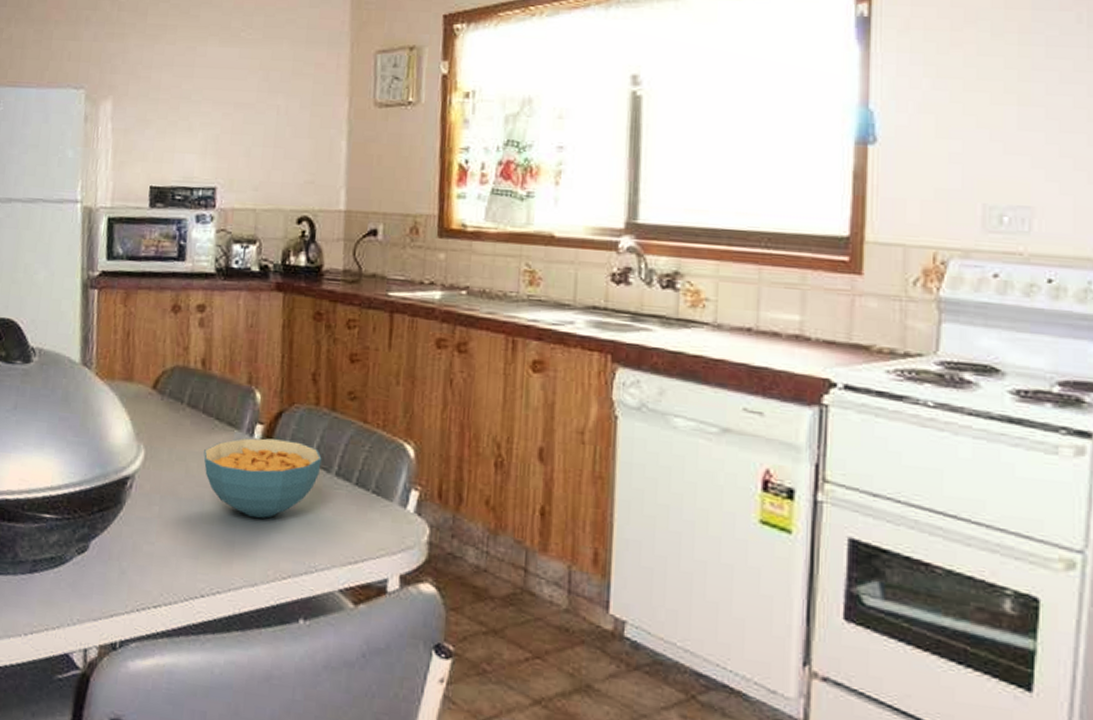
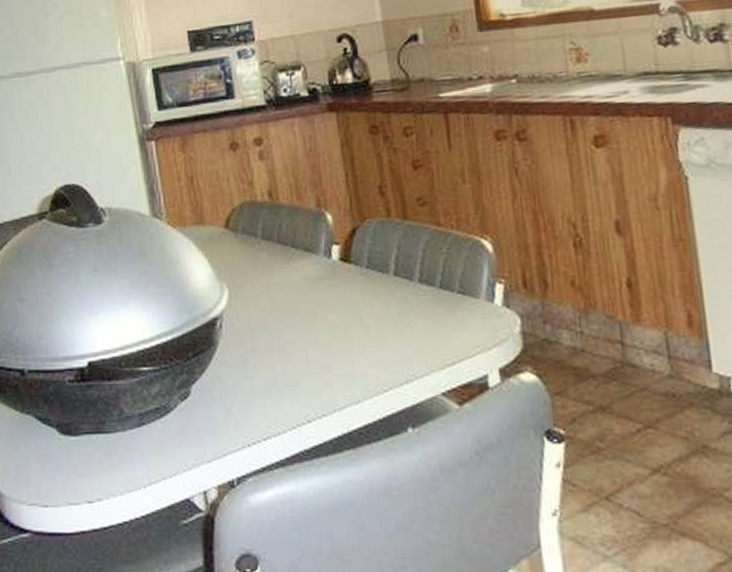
cereal bowl: present [203,438,322,518] -> none [286,255,403,336]

